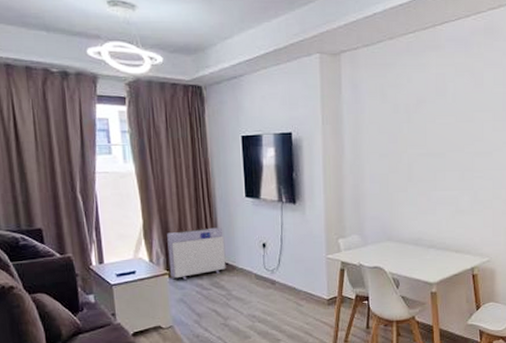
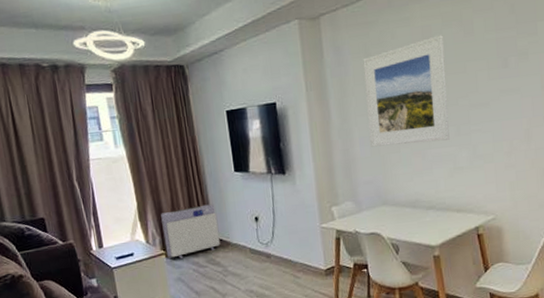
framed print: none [379,84,455,185] -> present [363,35,450,147]

